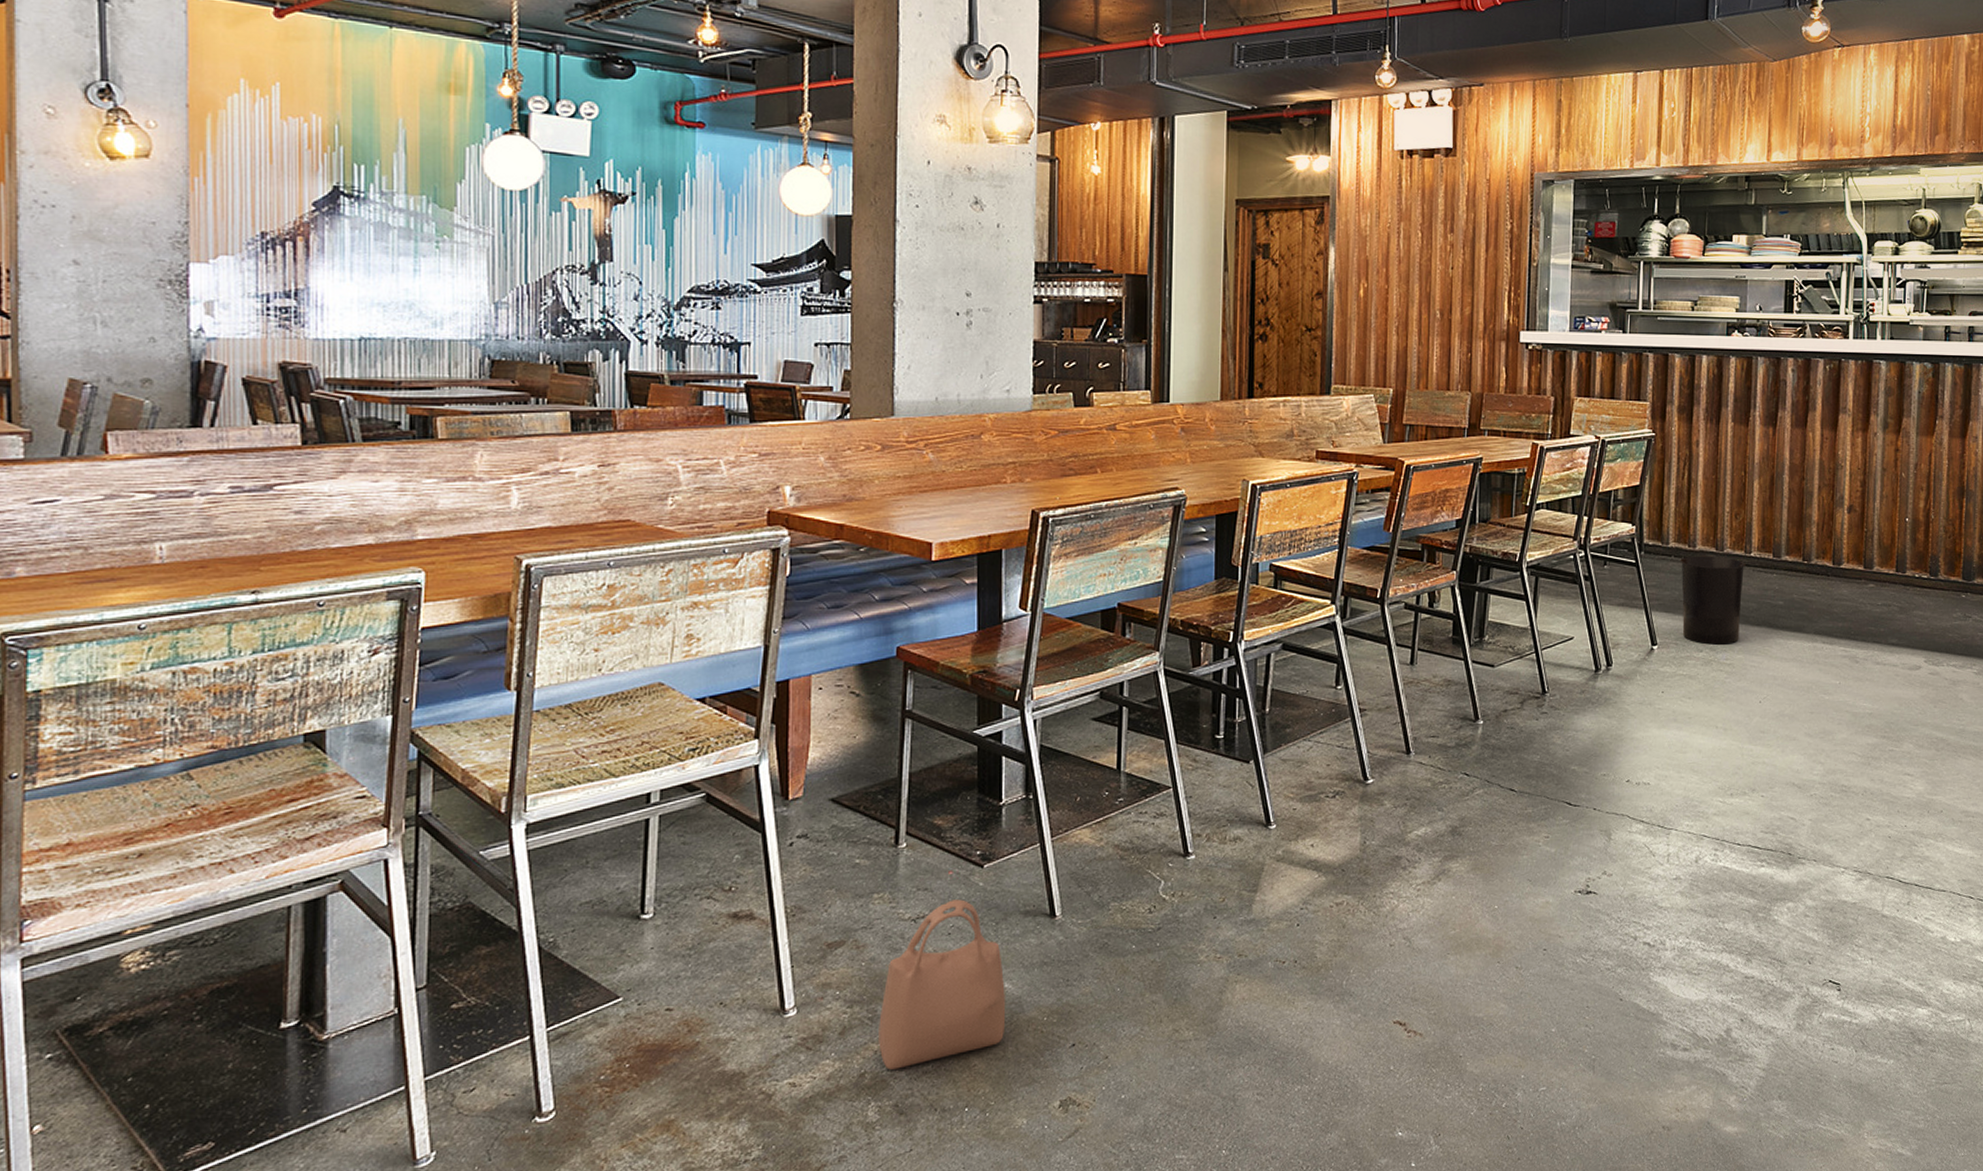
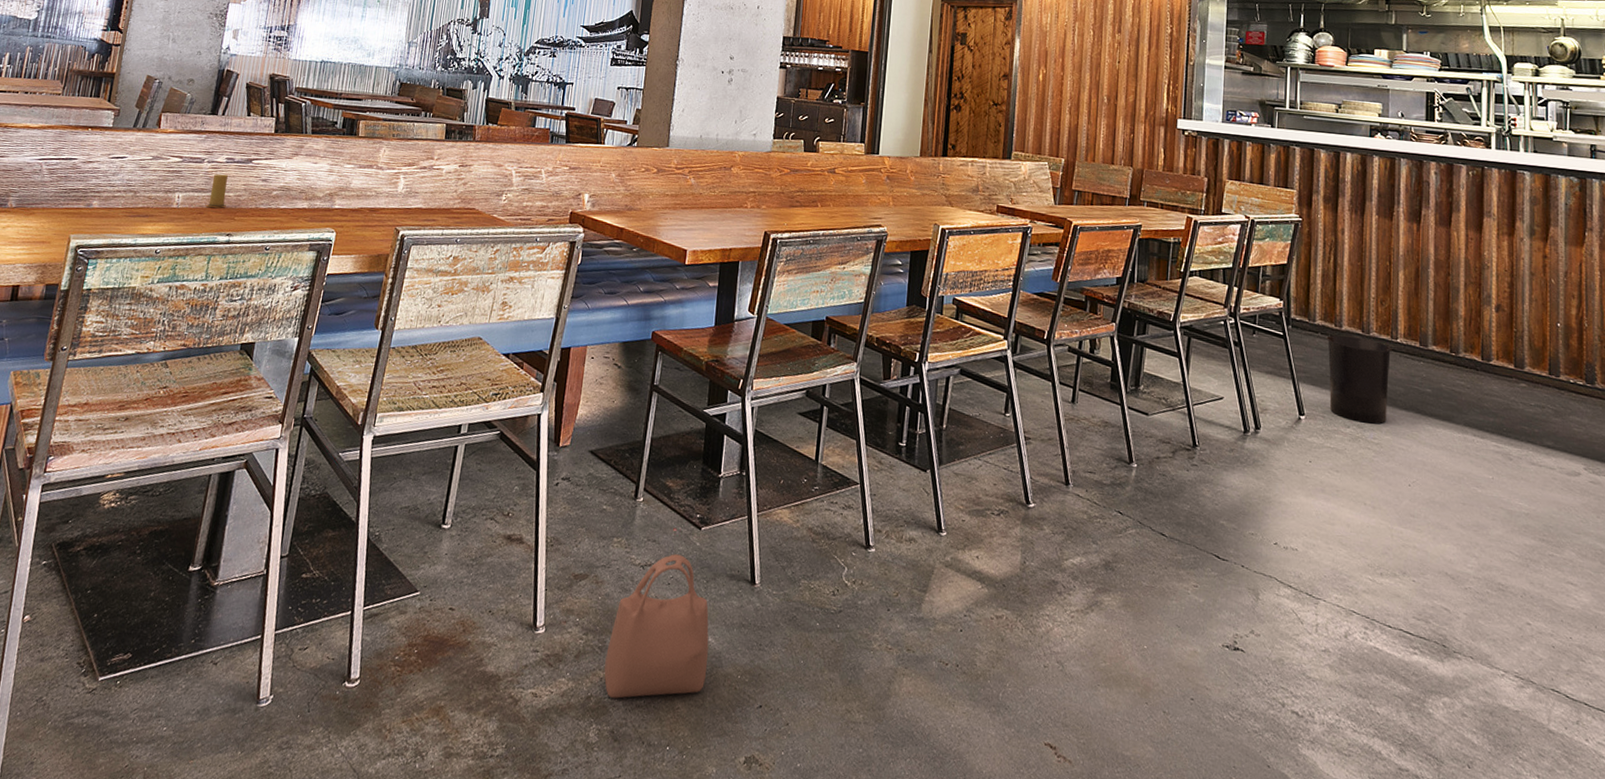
candle: none [209,510,243,558] -> present [206,174,228,208]

